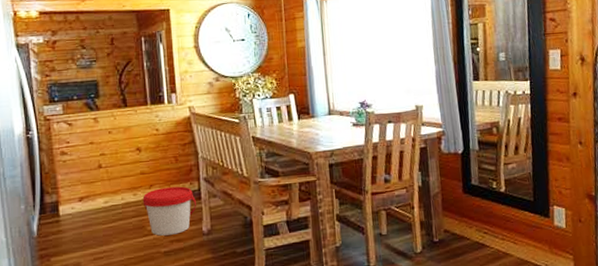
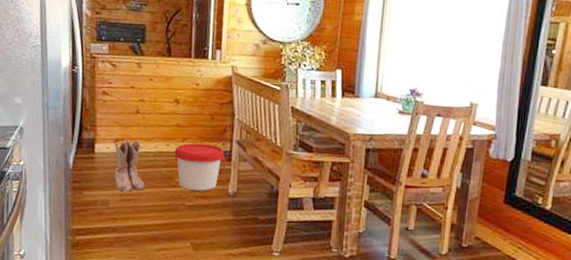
boots: none [79,195,117,250] -> present [114,140,145,191]

